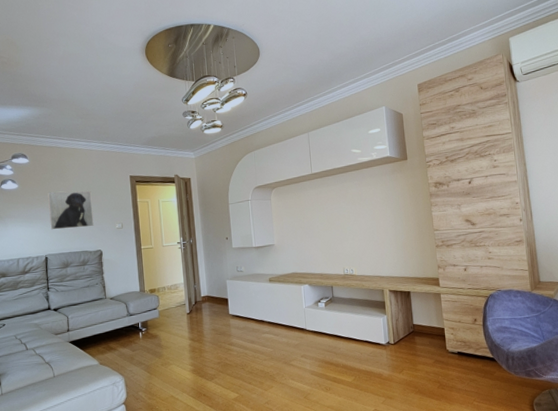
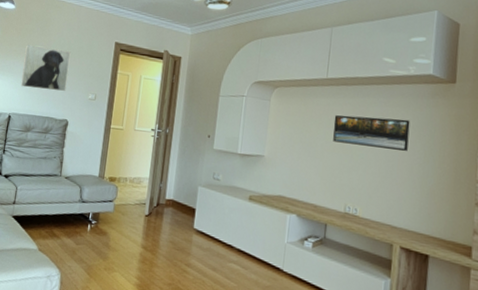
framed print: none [323,194,382,222] -> present [333,115,410,151]

